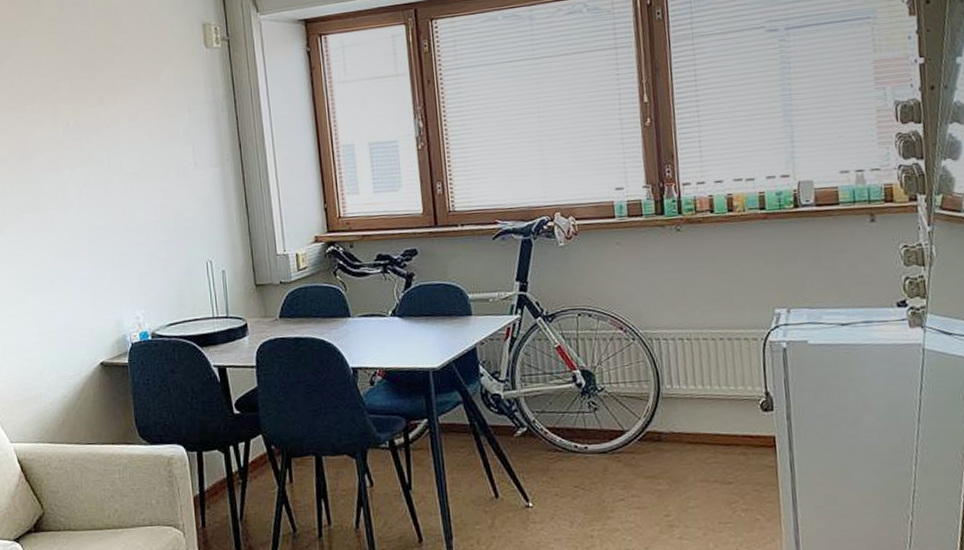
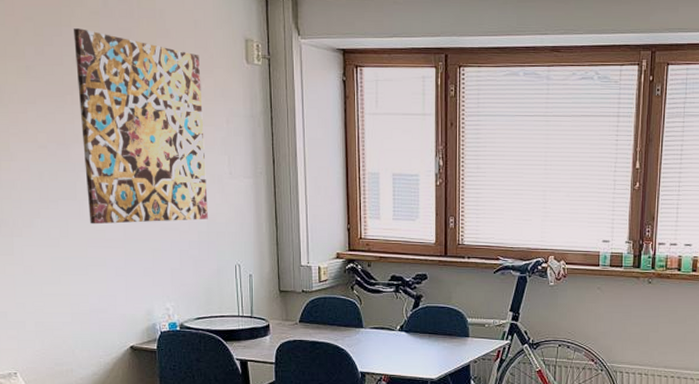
wall art: none [31,37,175,235] -> present [74,28,208,225]

